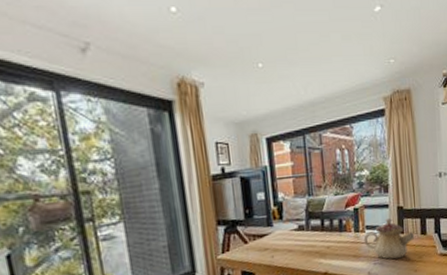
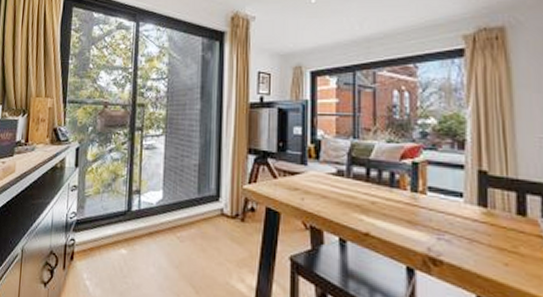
teapot: present [363,217,415,260] -> none [424,182,506,241]

